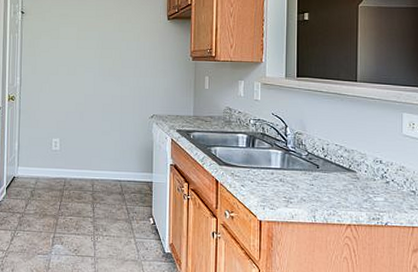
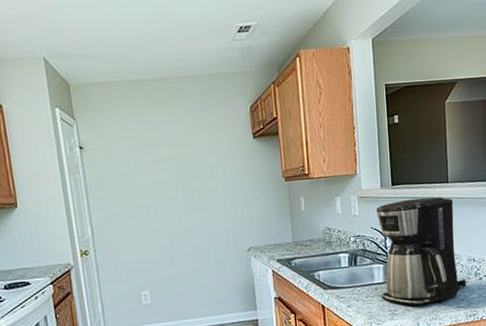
coffee maker: none [276,92,373,199] -> present [376,197,469,306]

